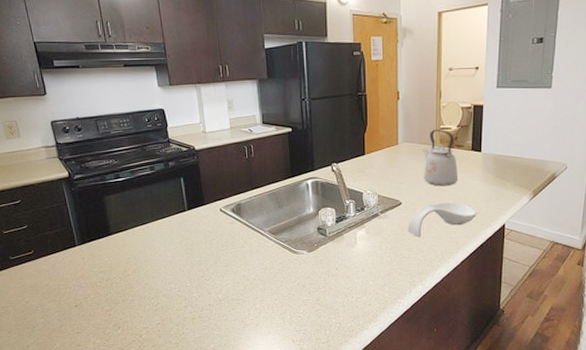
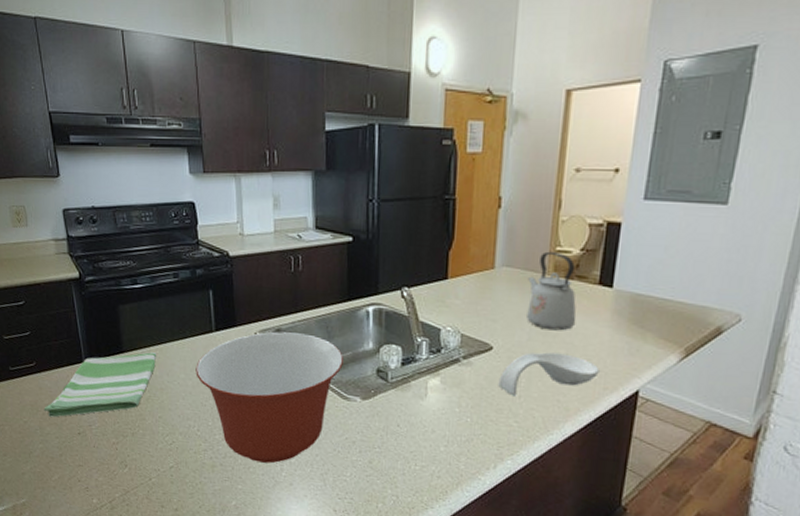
dish towel: none [43,232,140,295] -> present [44,352,157,417]
mixing bowl: none [173,205,291,311] -> present [196,331,343,464]

